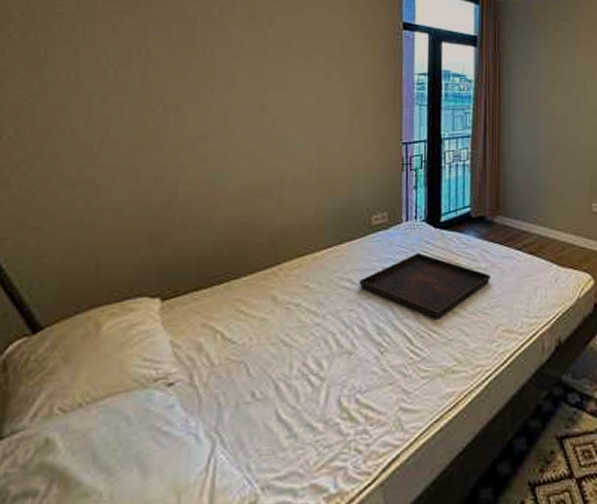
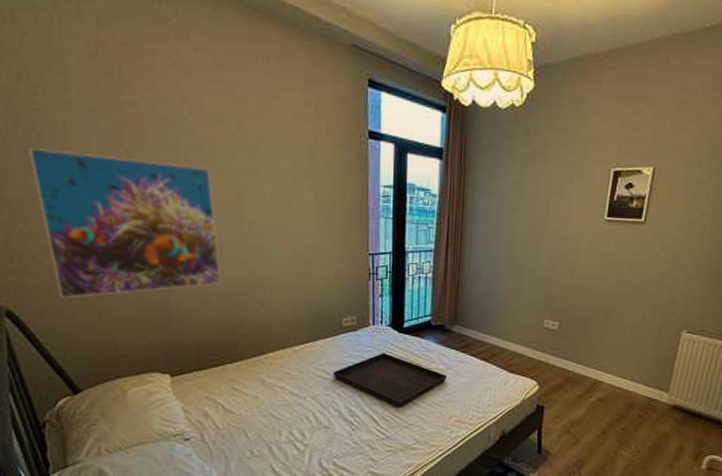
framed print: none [37,51,237,213] -> present [29,148,221,299]

